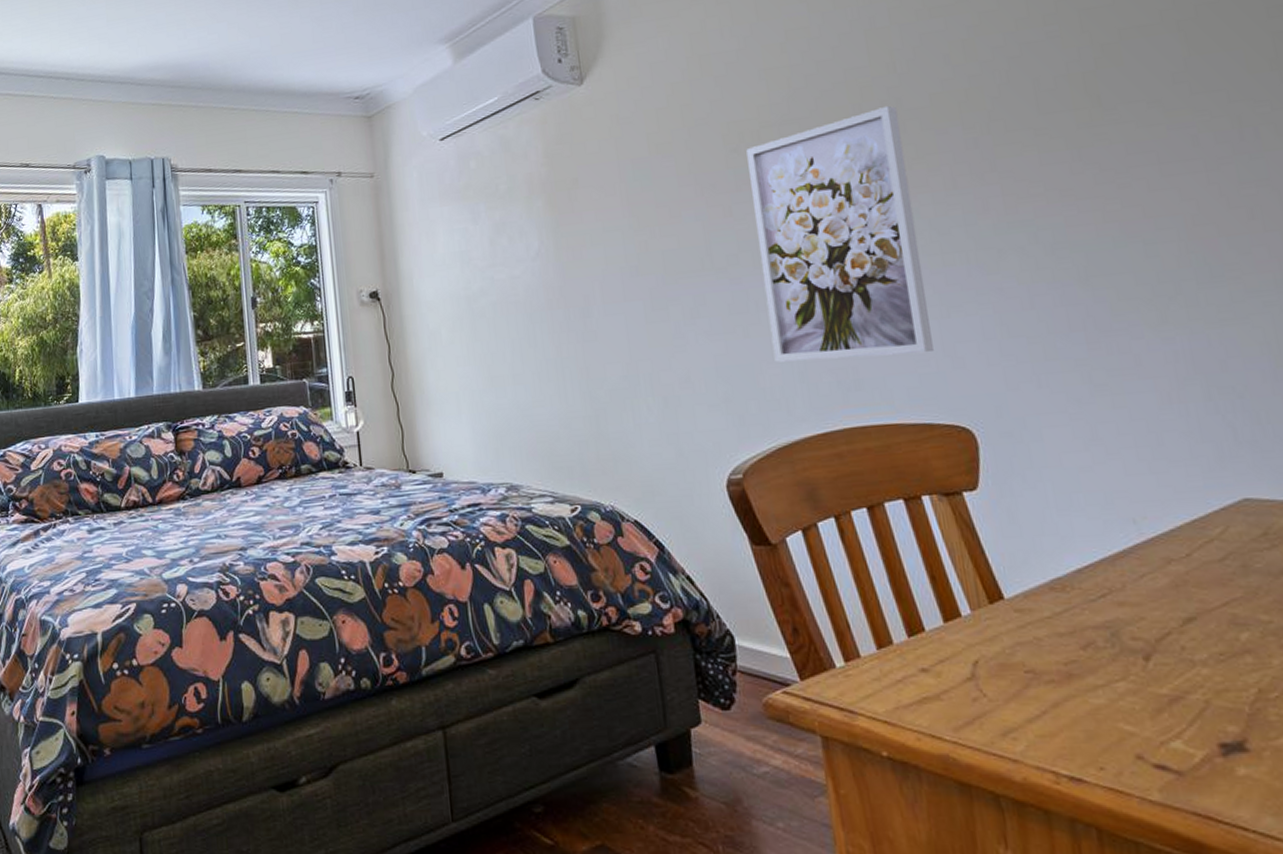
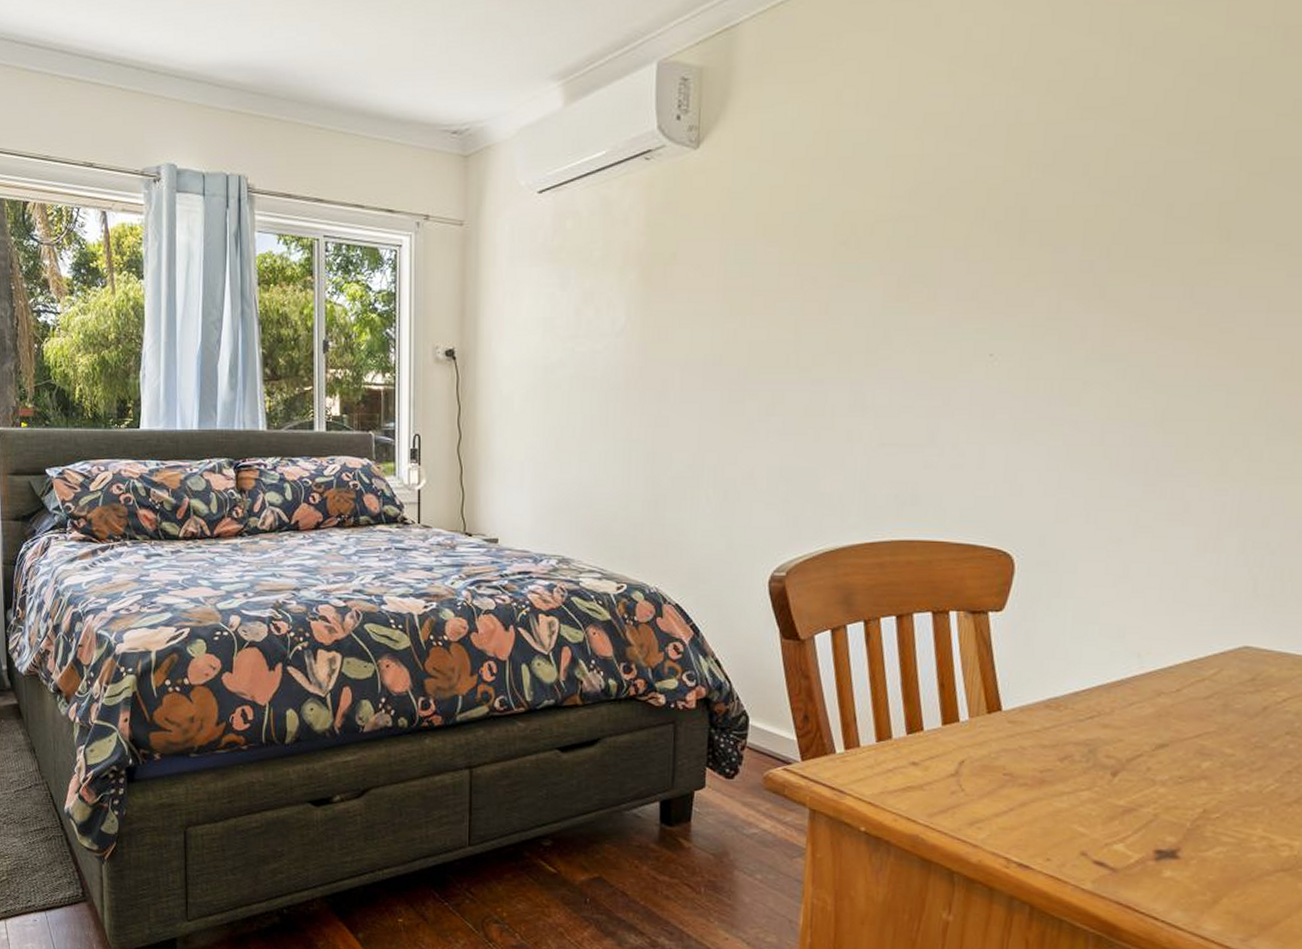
wall art: present [746,105,934,362] -> none [839,213,1020,477]

